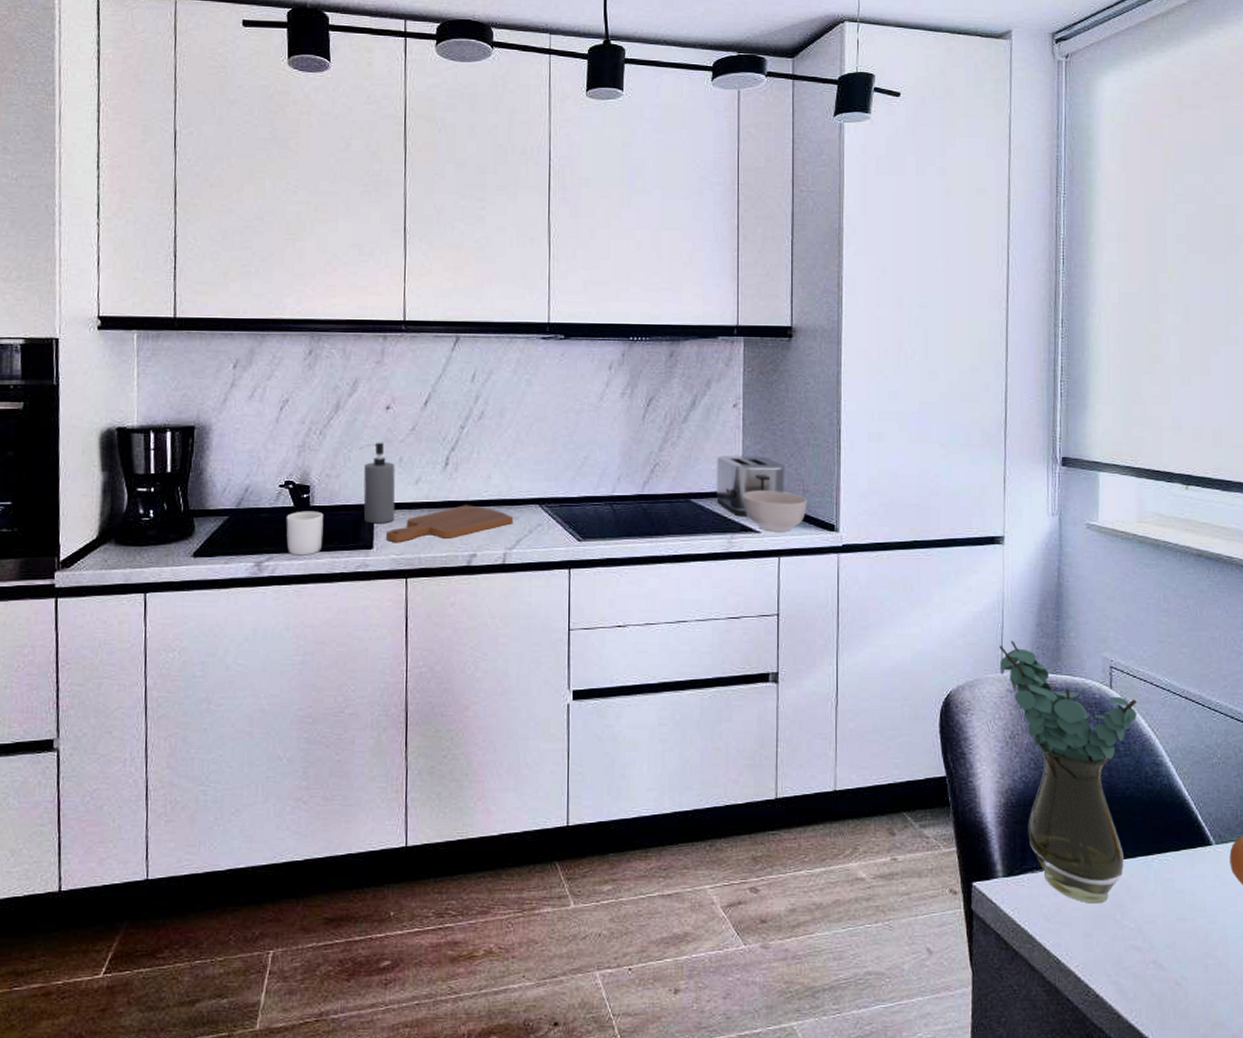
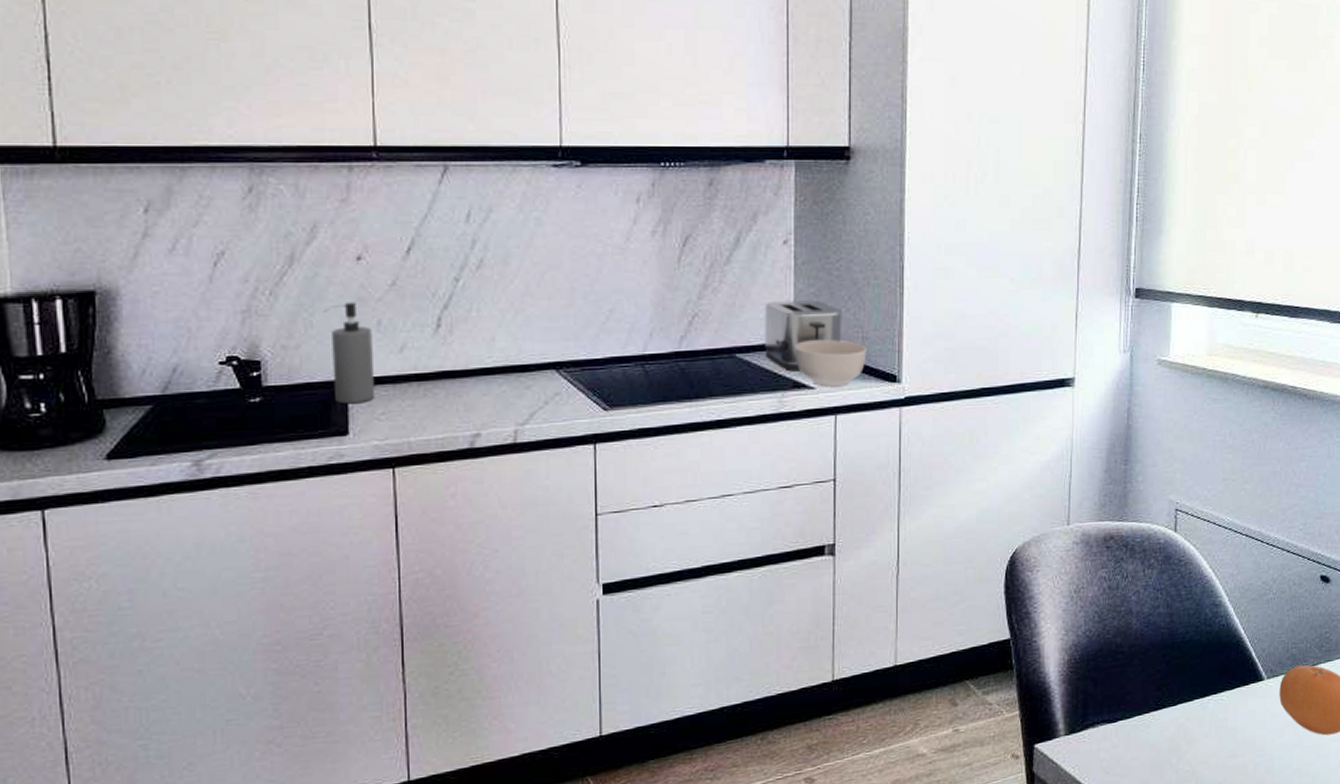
mug: present [286,511,324,556] -> none [231,392,283,449]
cutting board: present [385,505,513,543] -> none [364,374,524,426]
vase: present [999,640,1138,904] -> none [1066,489,1201,752]

